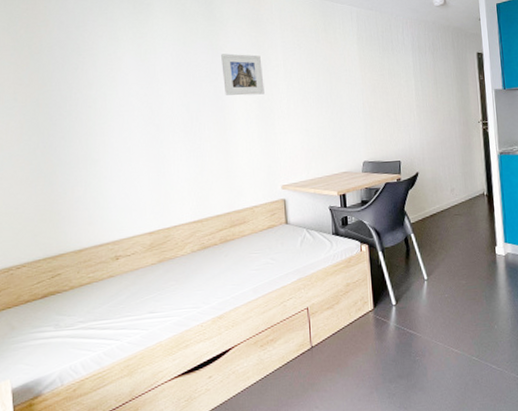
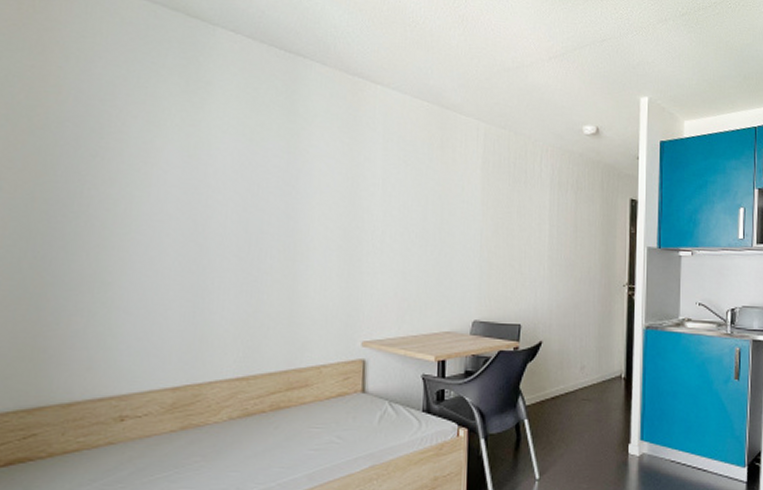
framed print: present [221,53,265,96] -> none [298,161,354,220]

